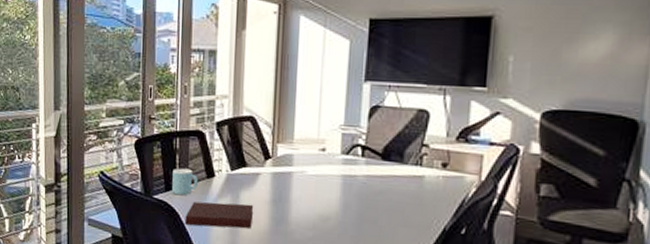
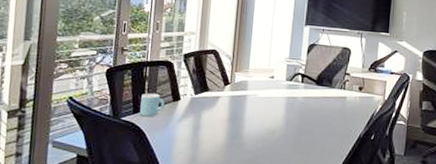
notebook: present [184,201,254,229] -> none [150,121,214,143]

